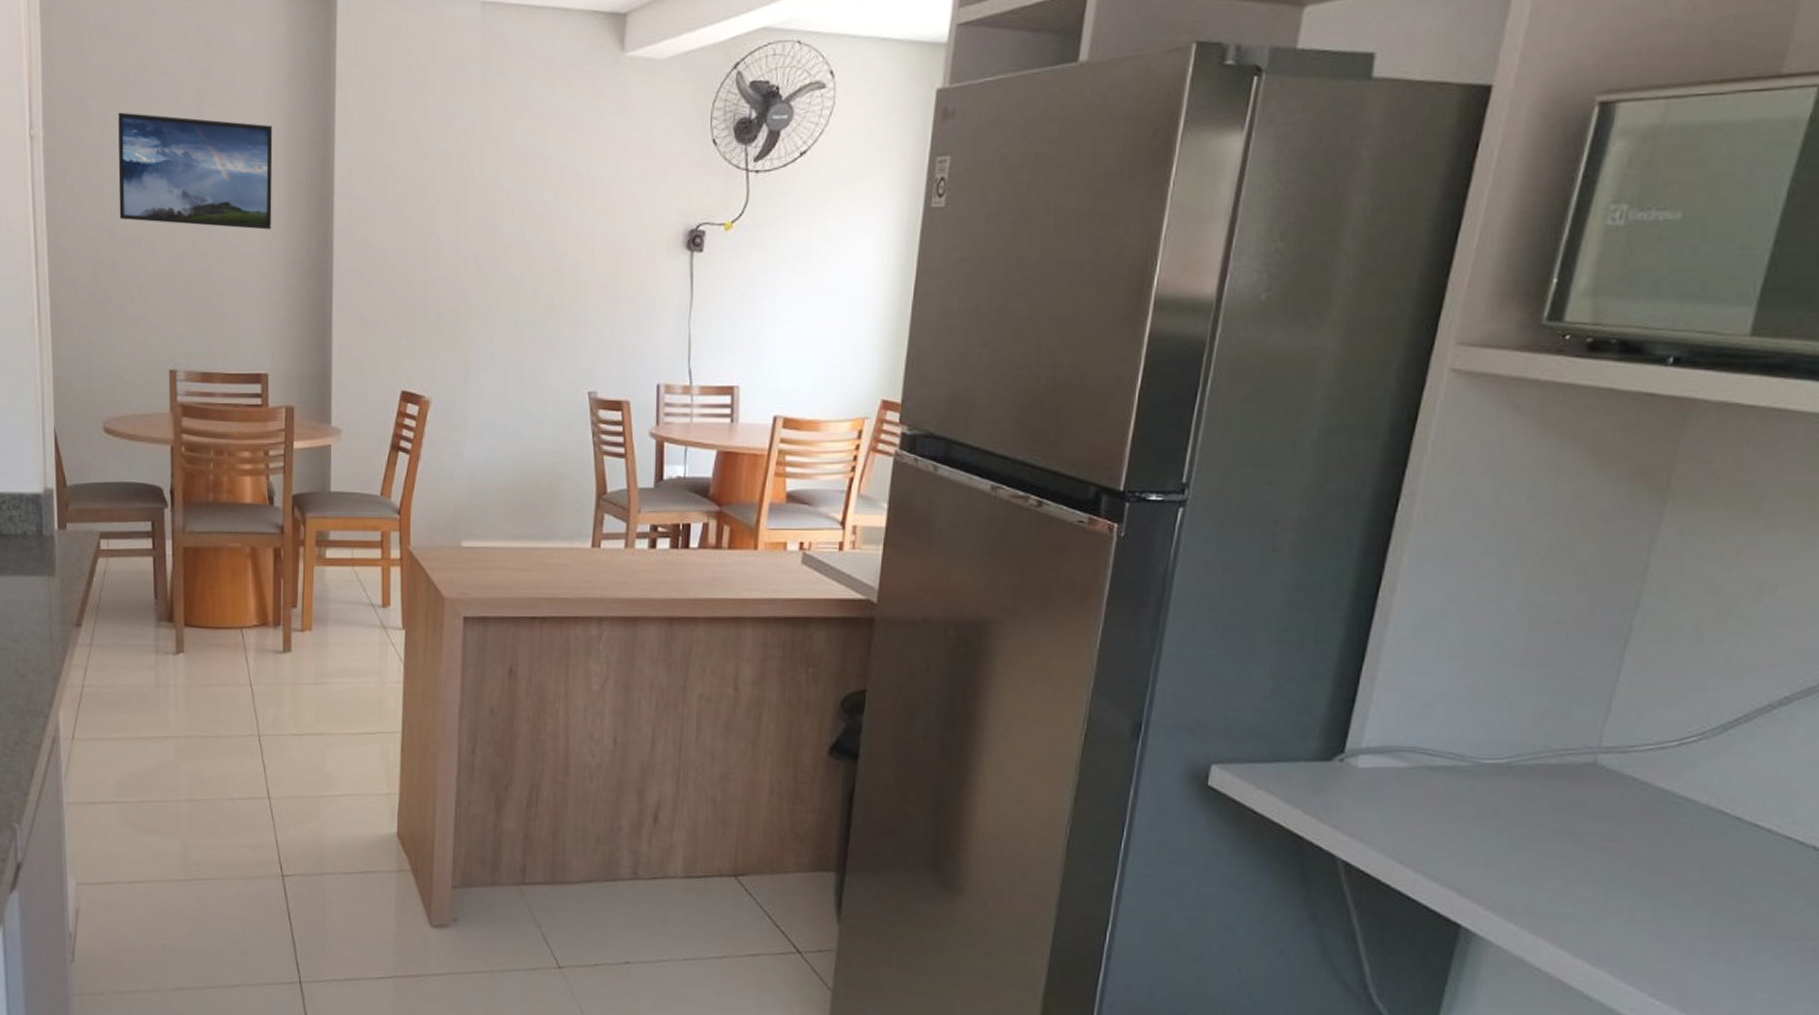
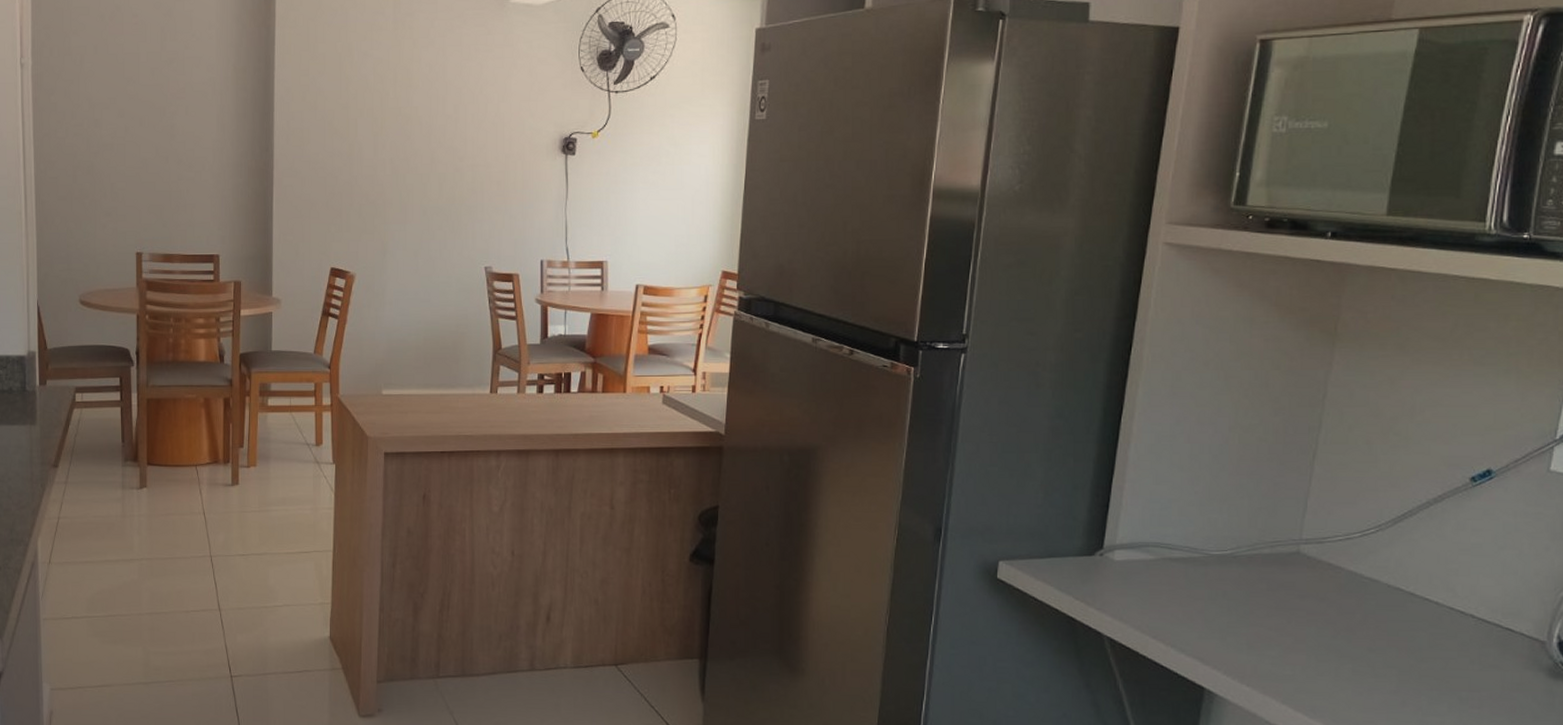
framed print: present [118,112,273,230] -> none [94,45,224,139]

